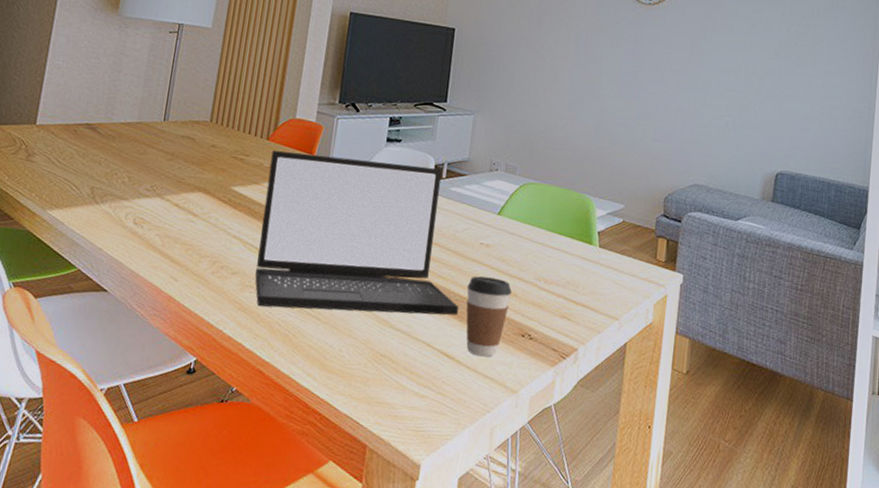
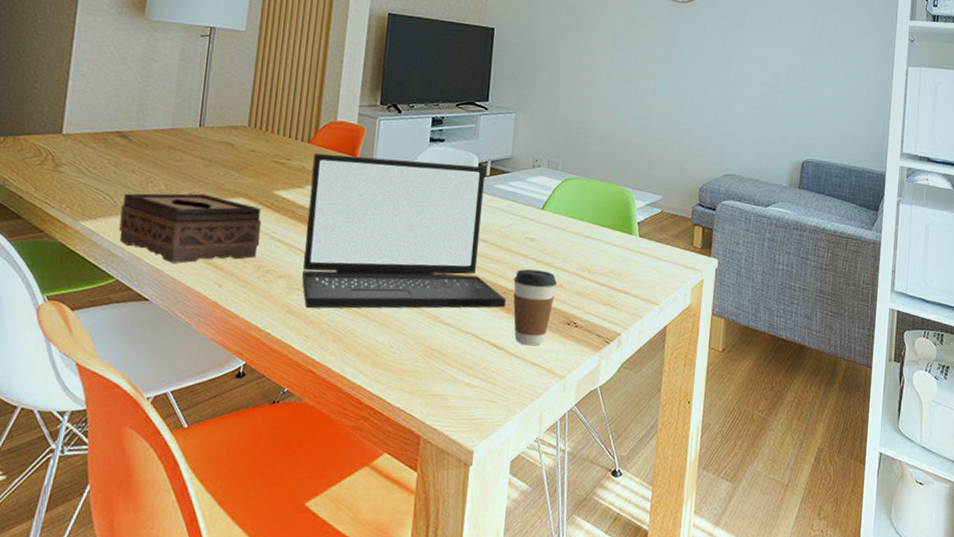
tissue box: none [83,184,218,256] -> present [119,193,261,264]

